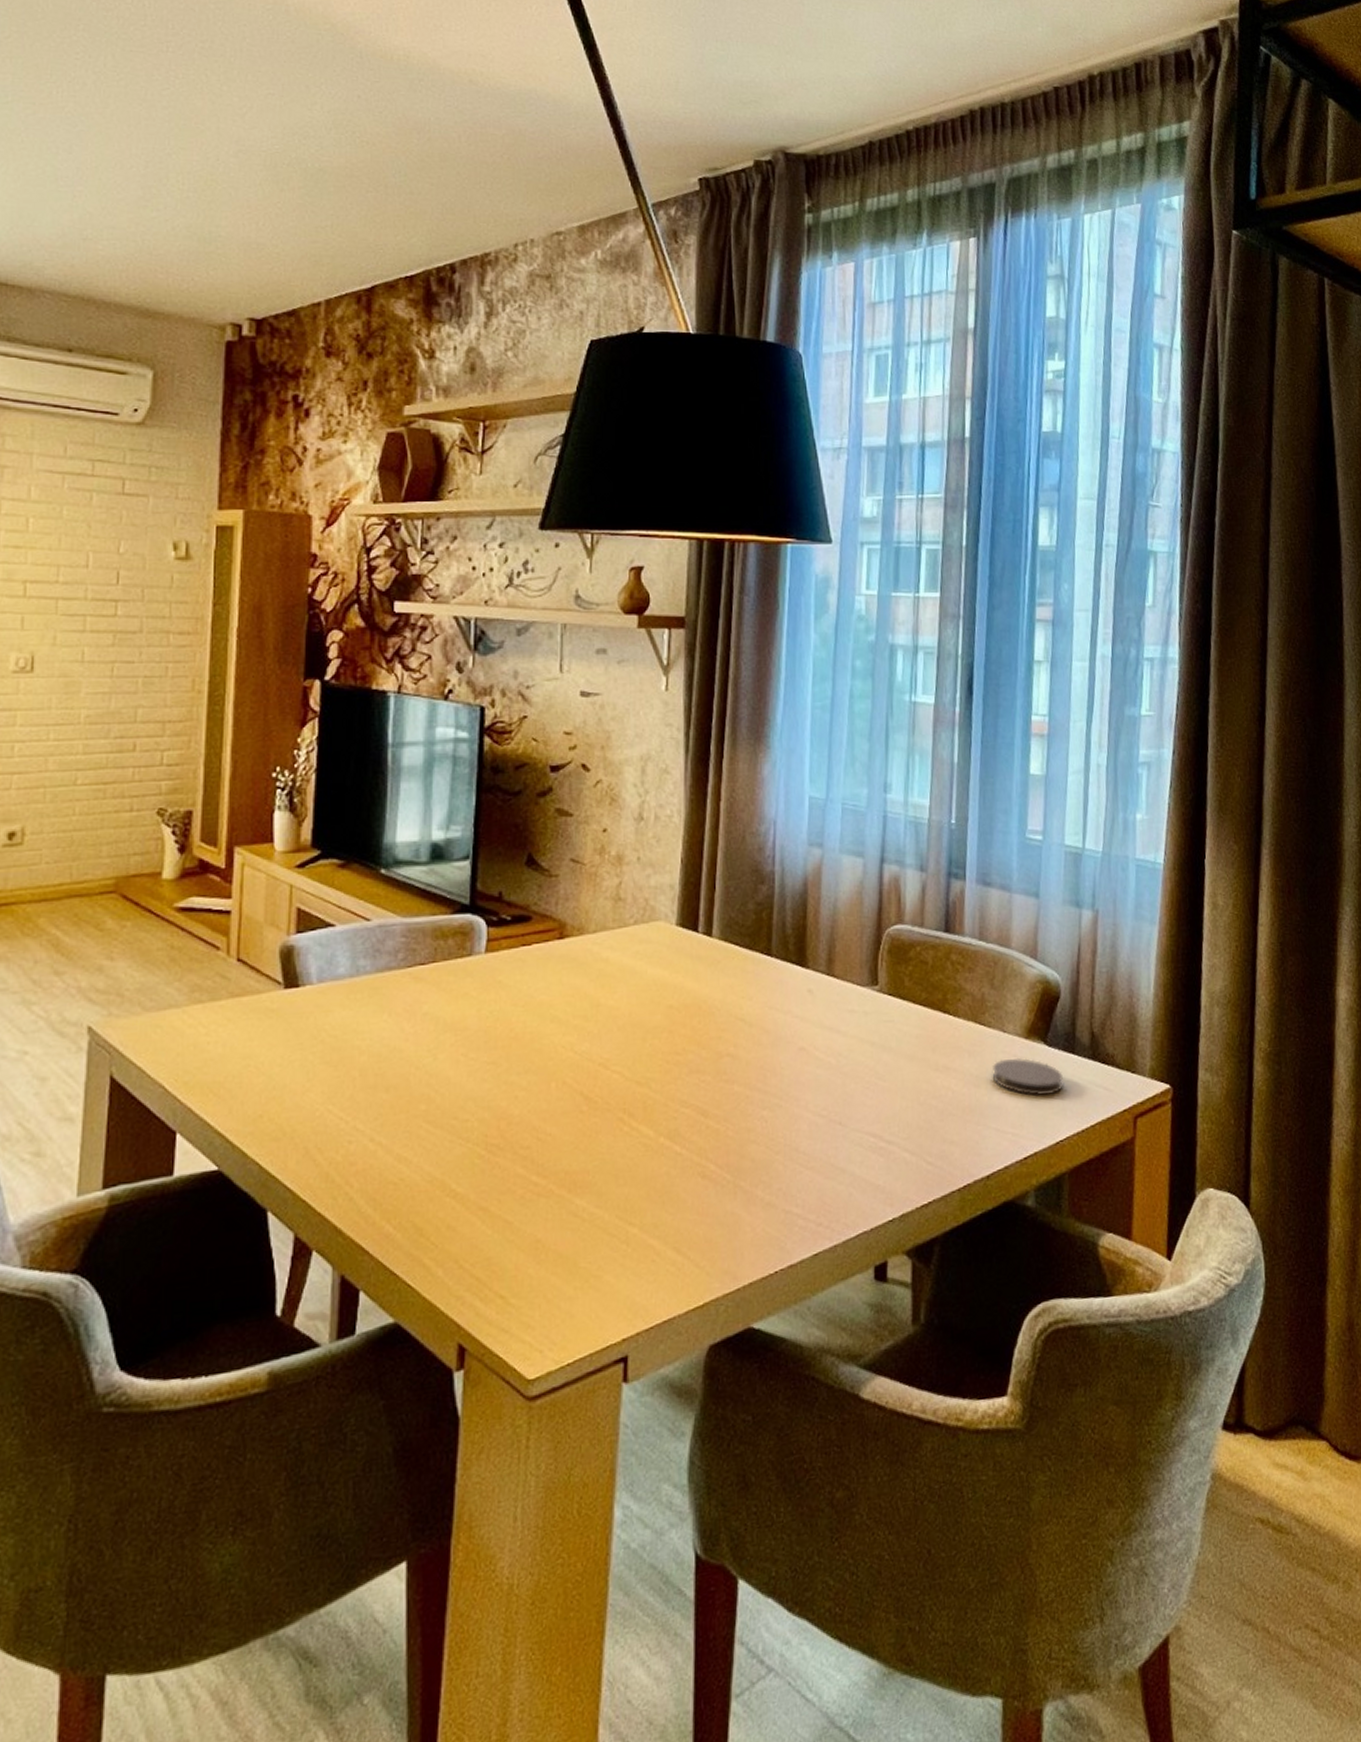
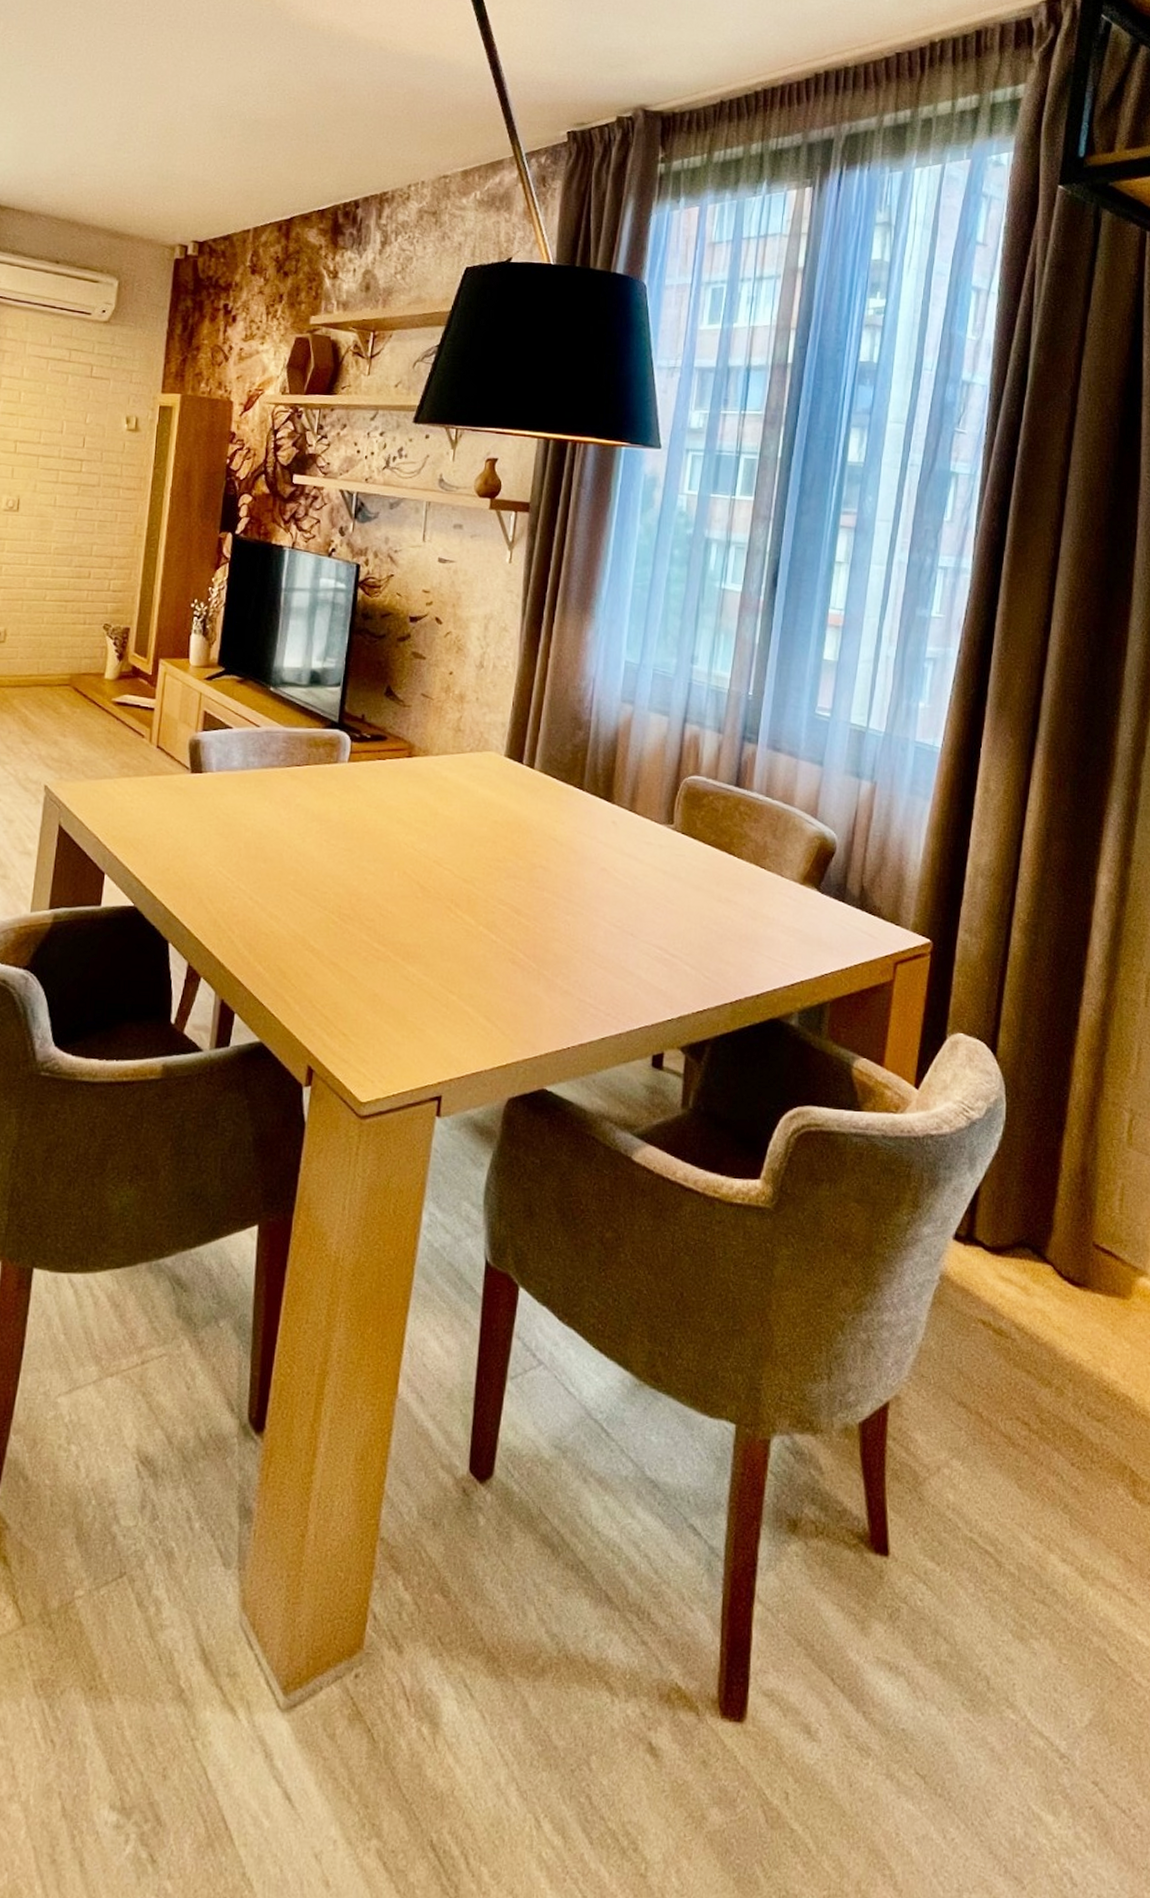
coaster: present [992,1057,1063,1096] -> none [768,899,832,935]

